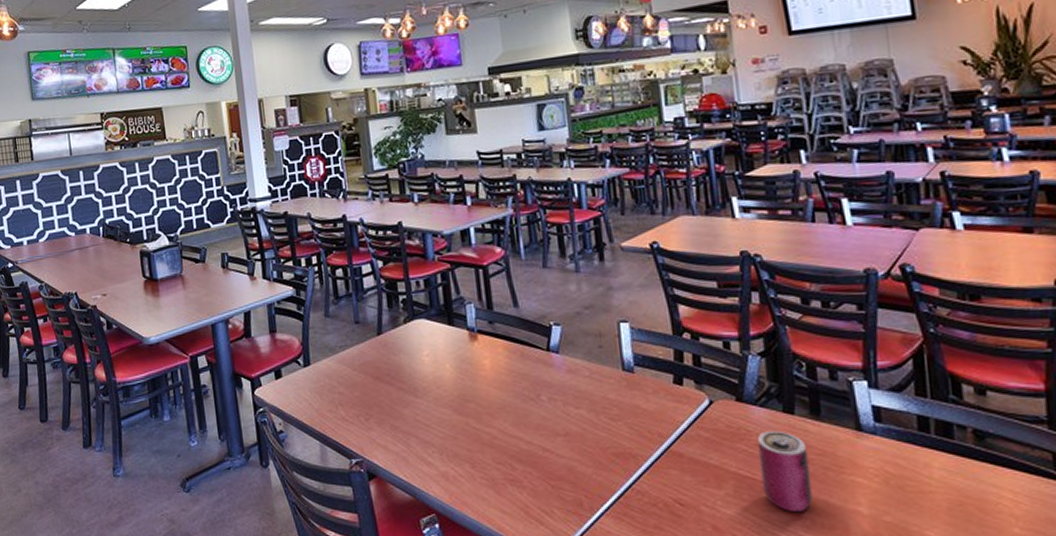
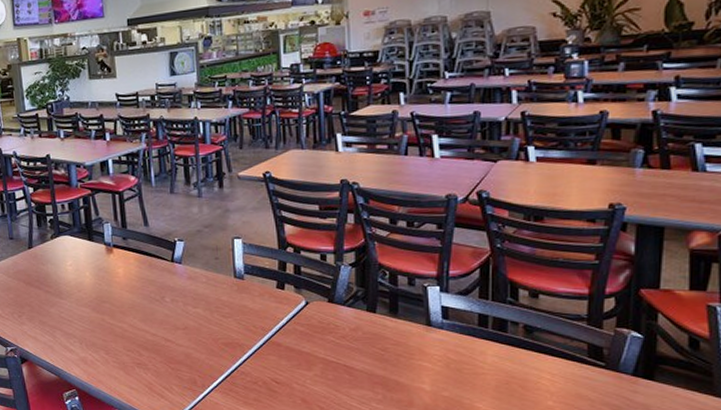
can: present [757,430,813,513] -> none [343,325,385,389]

